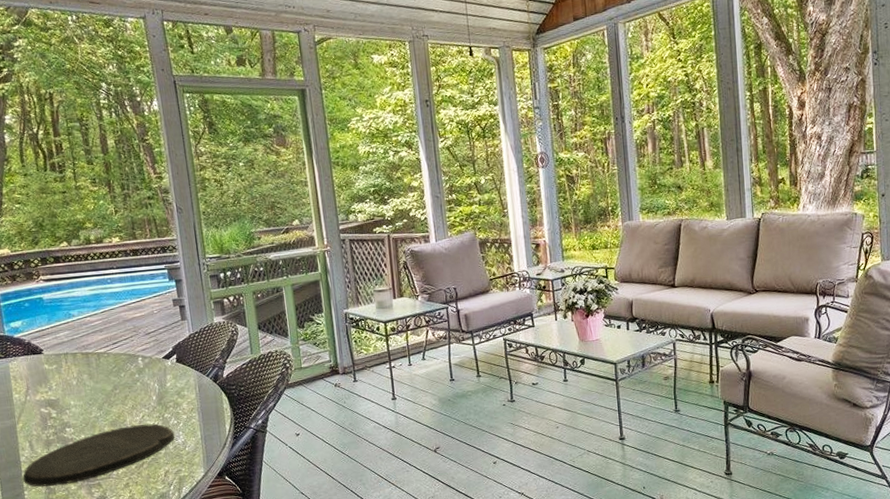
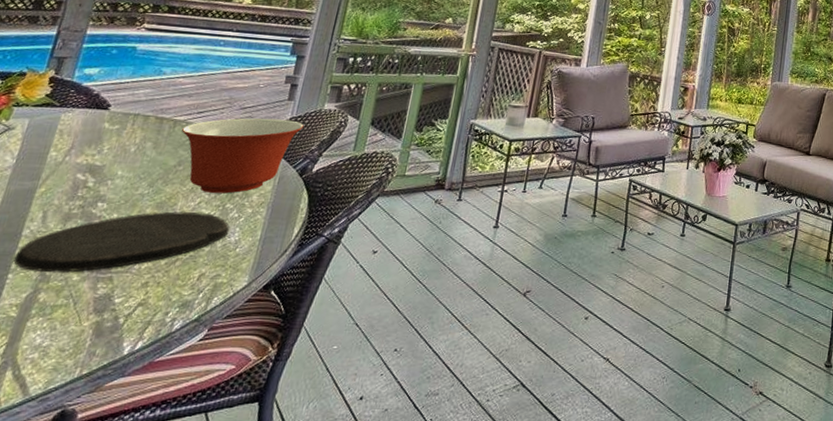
mixing bowl: none [106,337,203,408] -> present [182,118,304,194]

